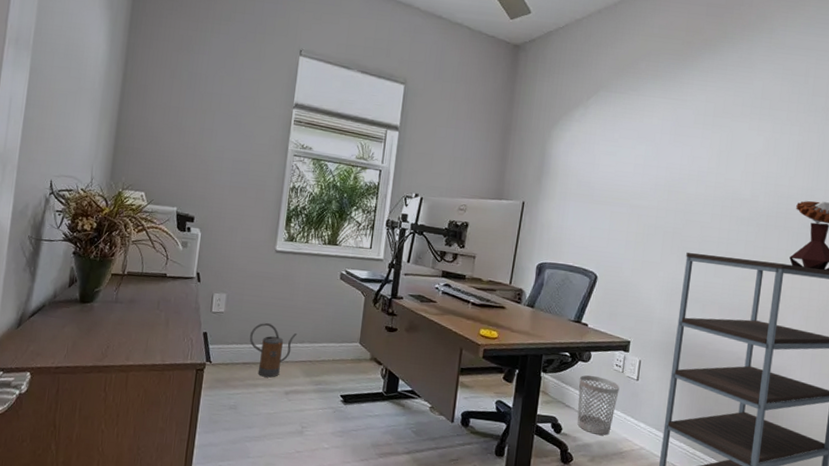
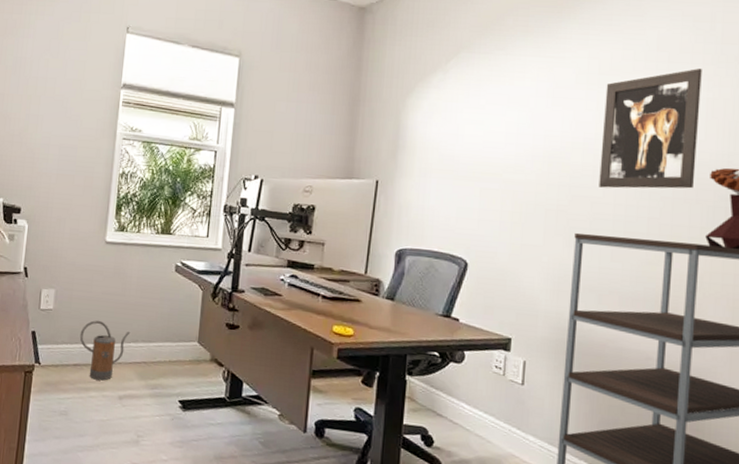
wastebasket: present [577,375,620,435] -> none [451,378,501,450]
wall art: none [708,115,796,218] -> present [599,68,702,189]

